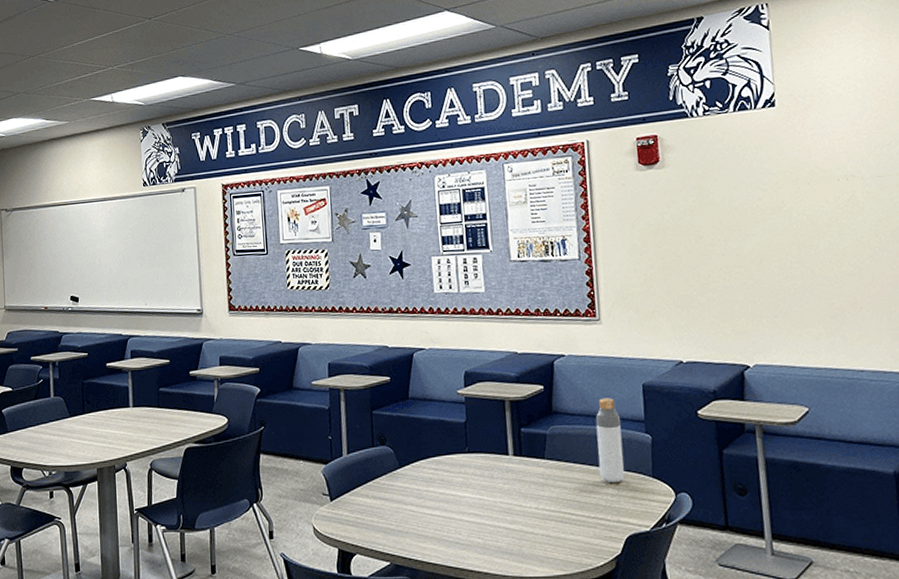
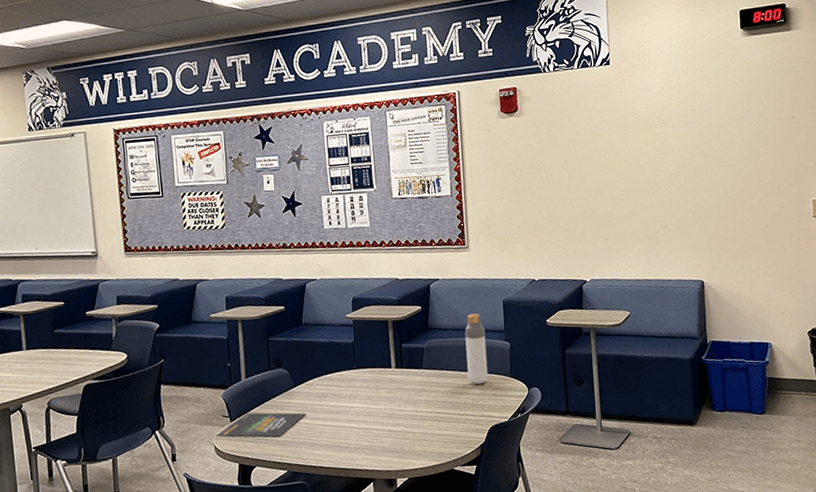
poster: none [315,492,412,523] -> present [216,412,307,437]

